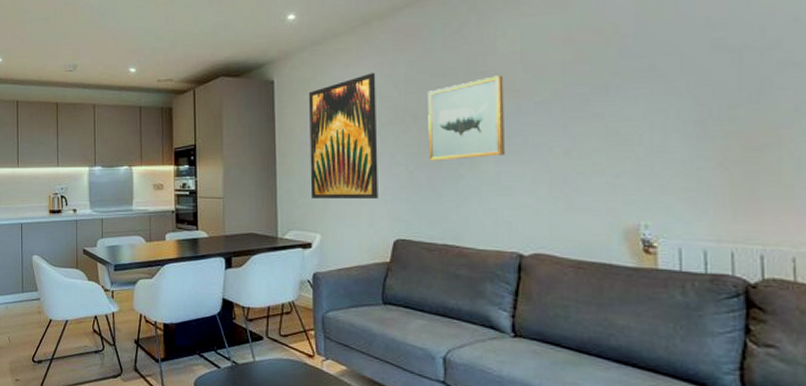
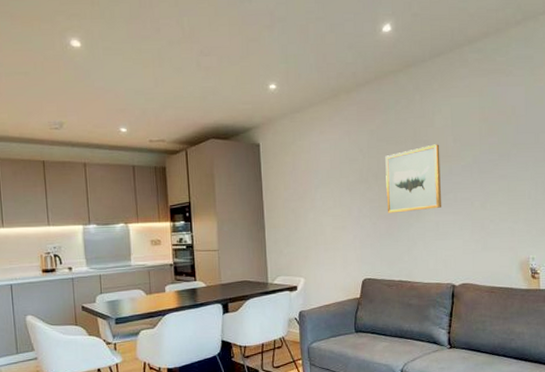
wall art: present [308,72,378,198] -> none [289,139,349,248]

